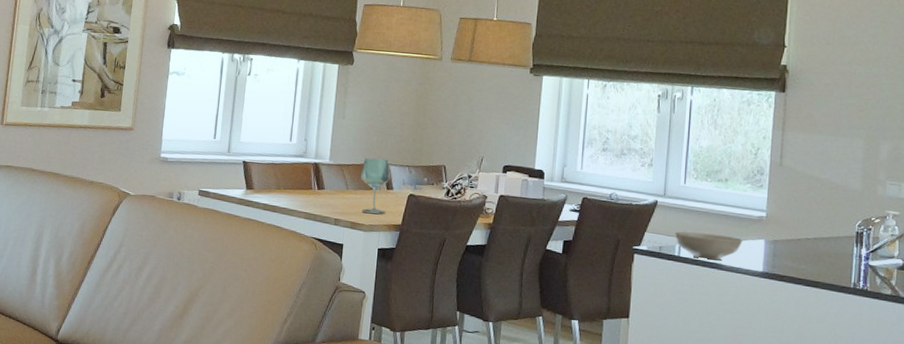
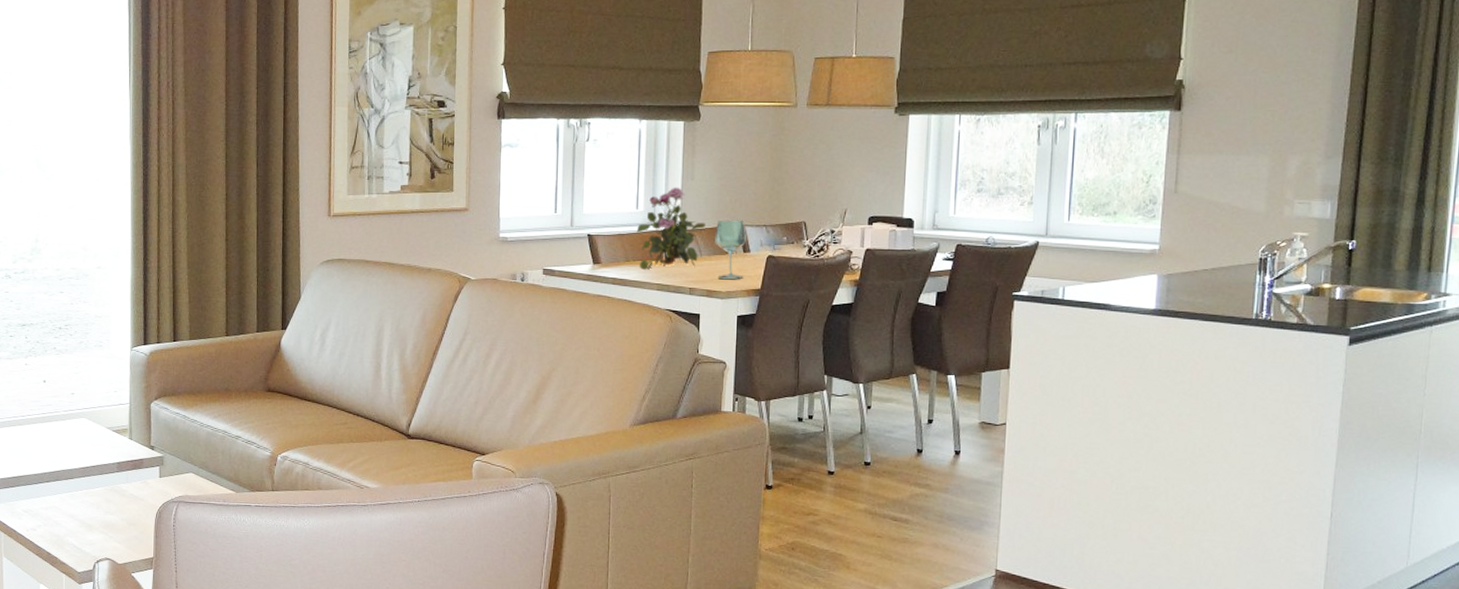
flower bouquet: none [288,123,353,199] -> present [636,187,705,270]
bowl: present [675,231,743,260] -> none [1059,272,1133,301]

